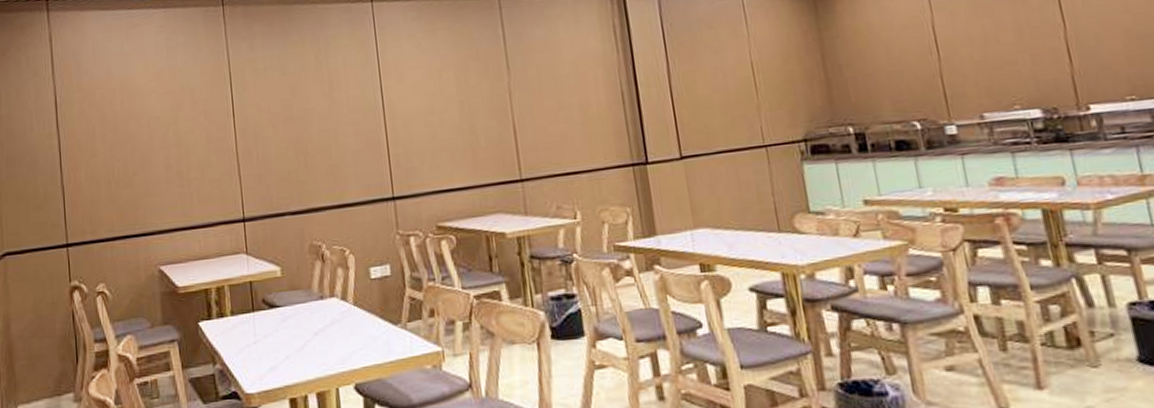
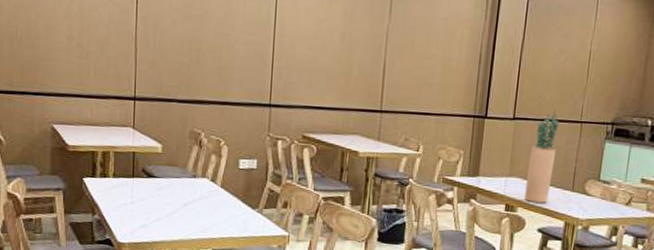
vase: none [712,138,752,256] -> present [524,110,560,203]

